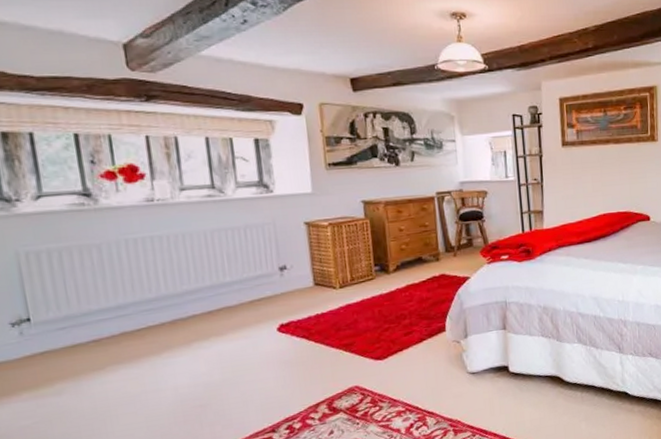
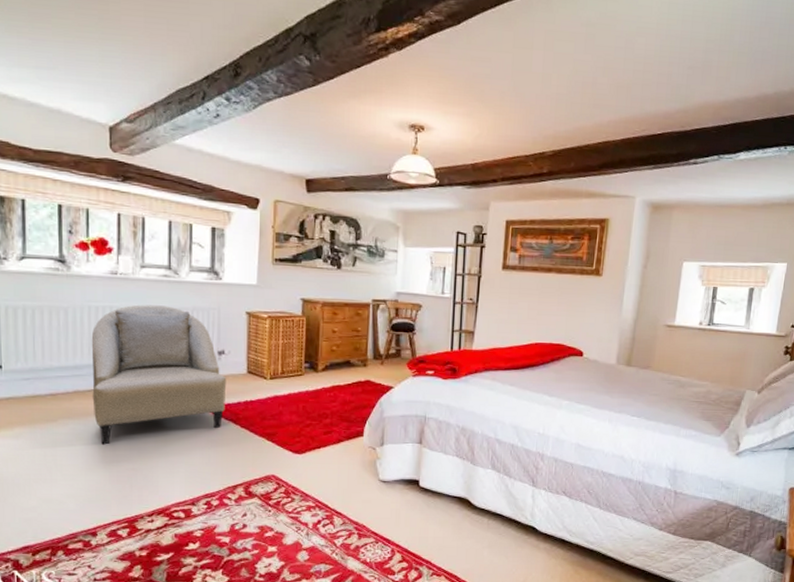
armchair: none [132,227,295,386] -> present [91,304,227,445]

